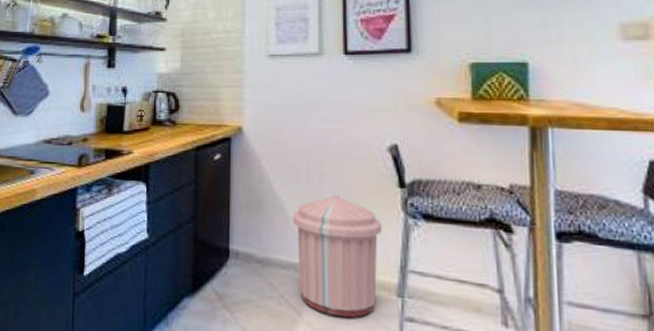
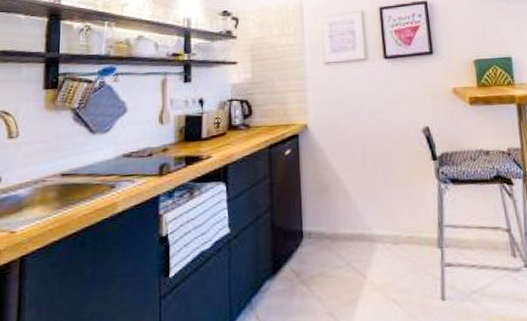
trash can: present [292,194,381,318] -> none [353,171,423,274]

